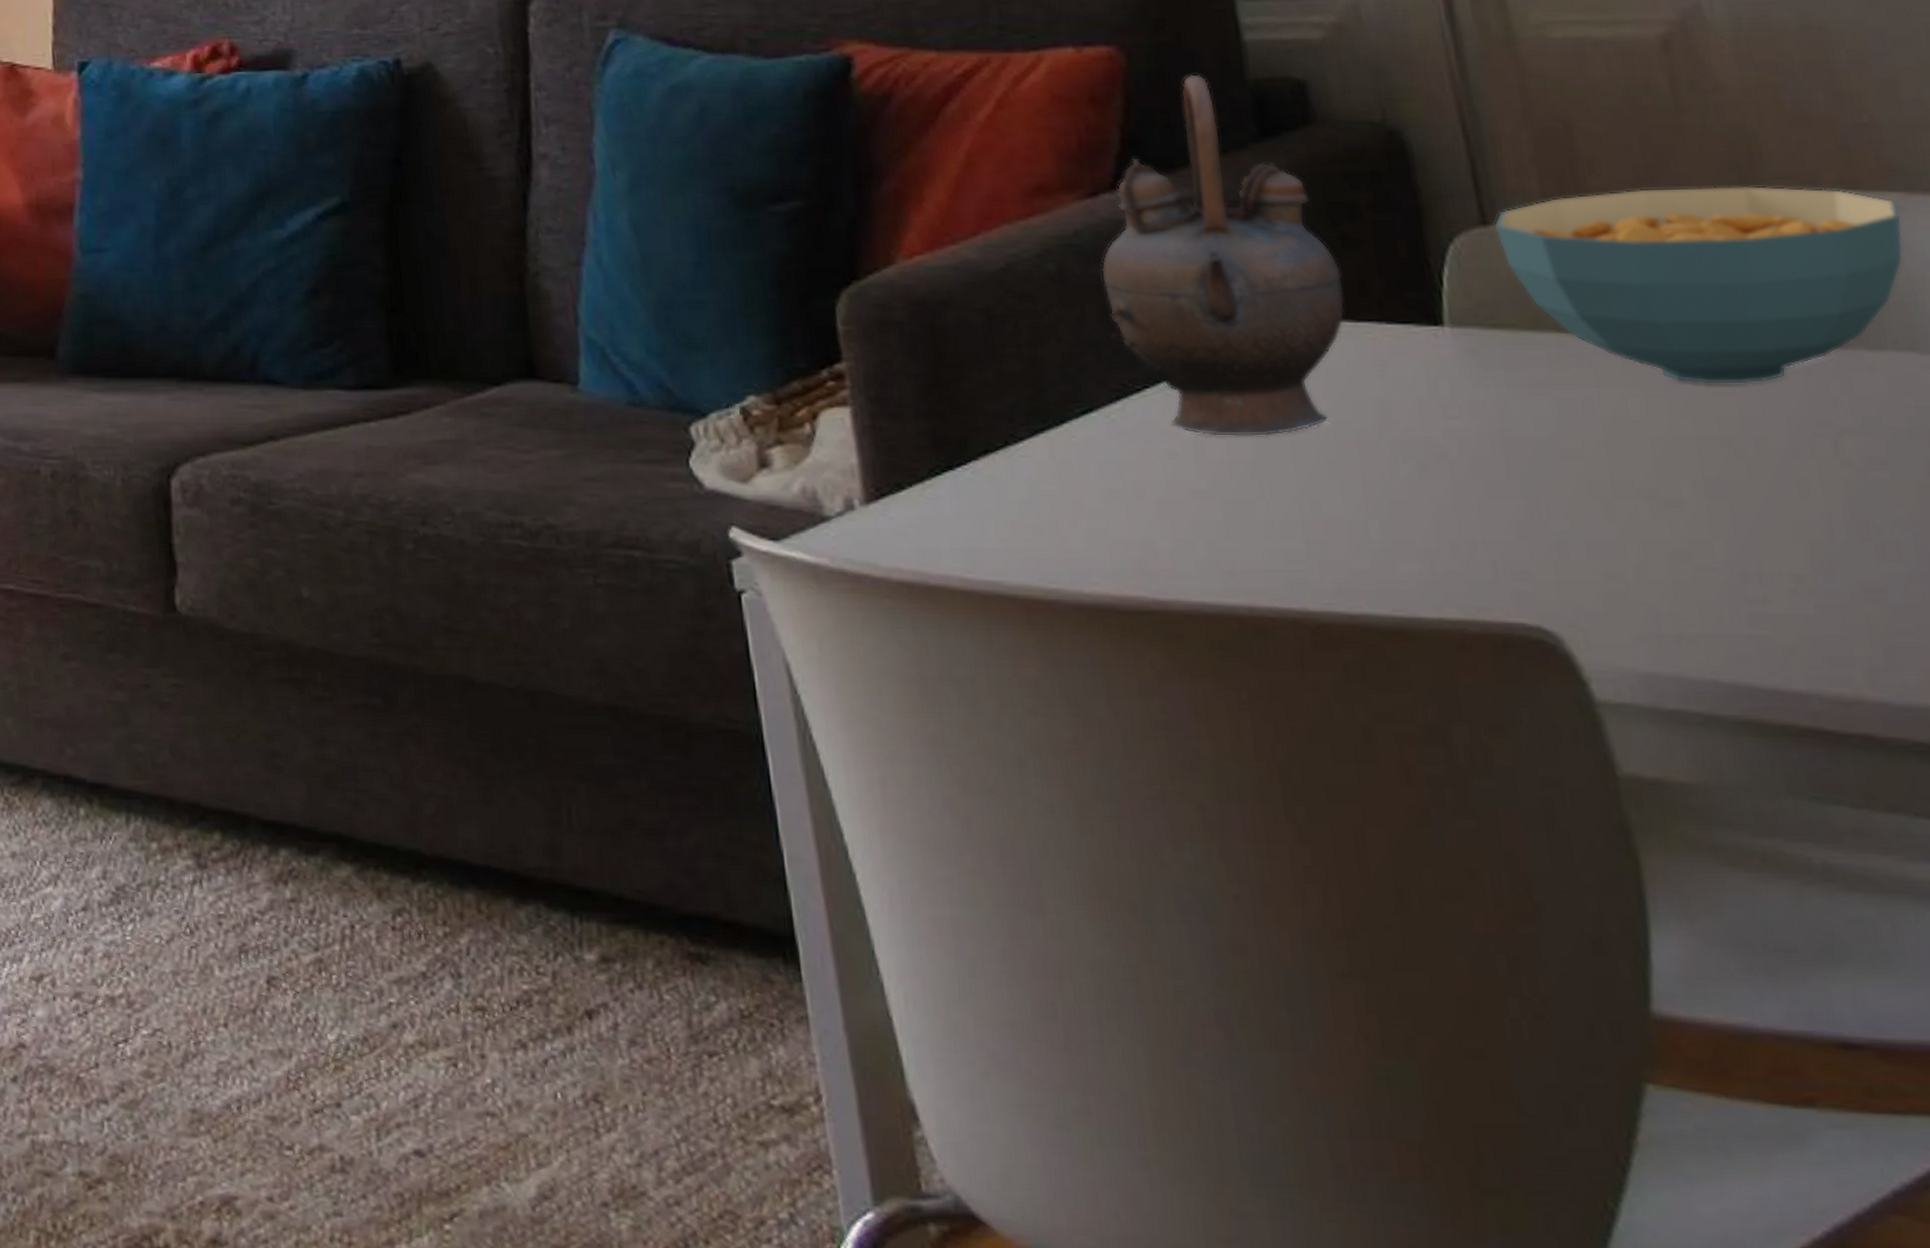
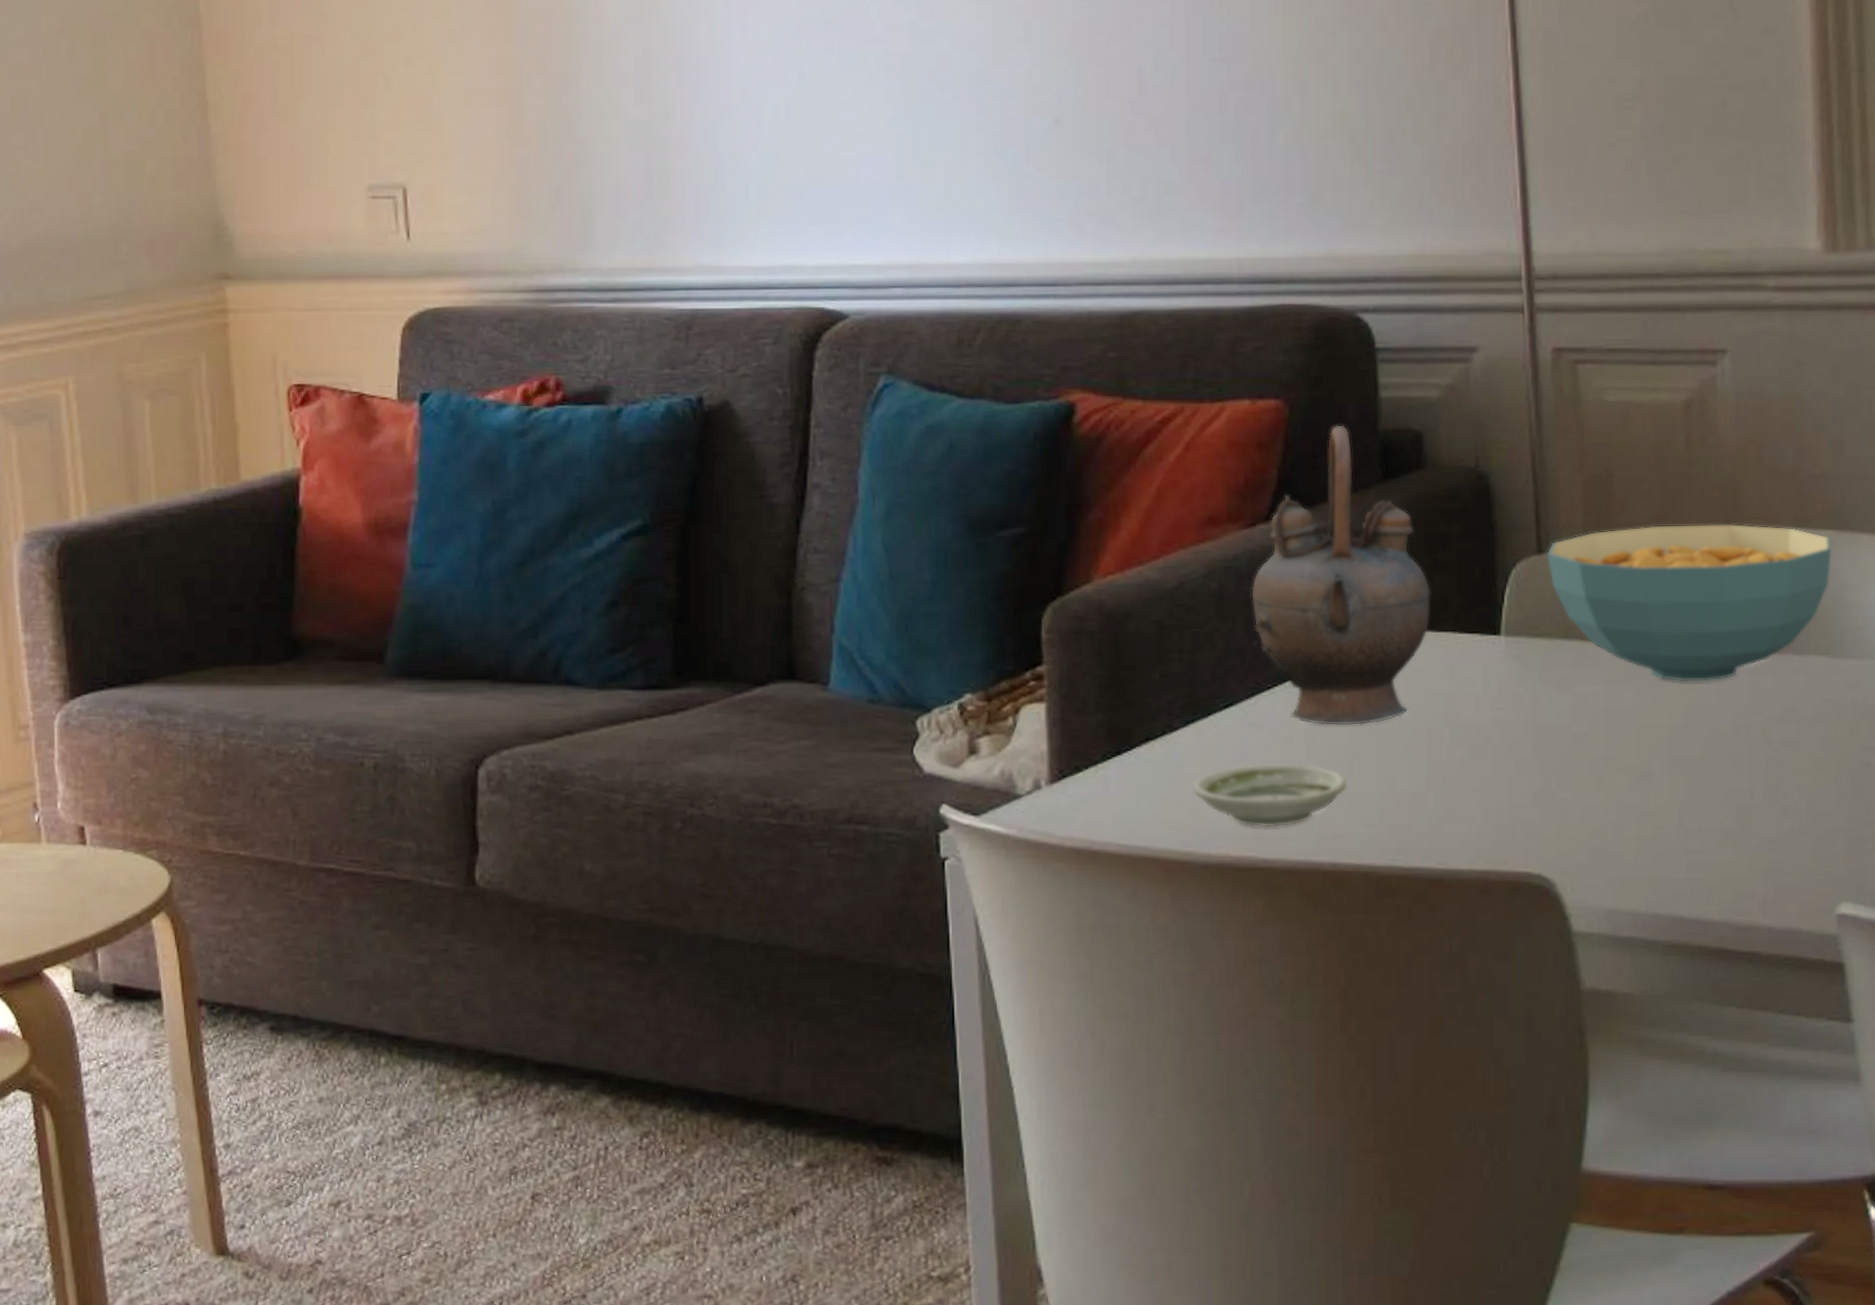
saucer: none [1050,482,1258,560] -> present [1192,763,1347,827]

